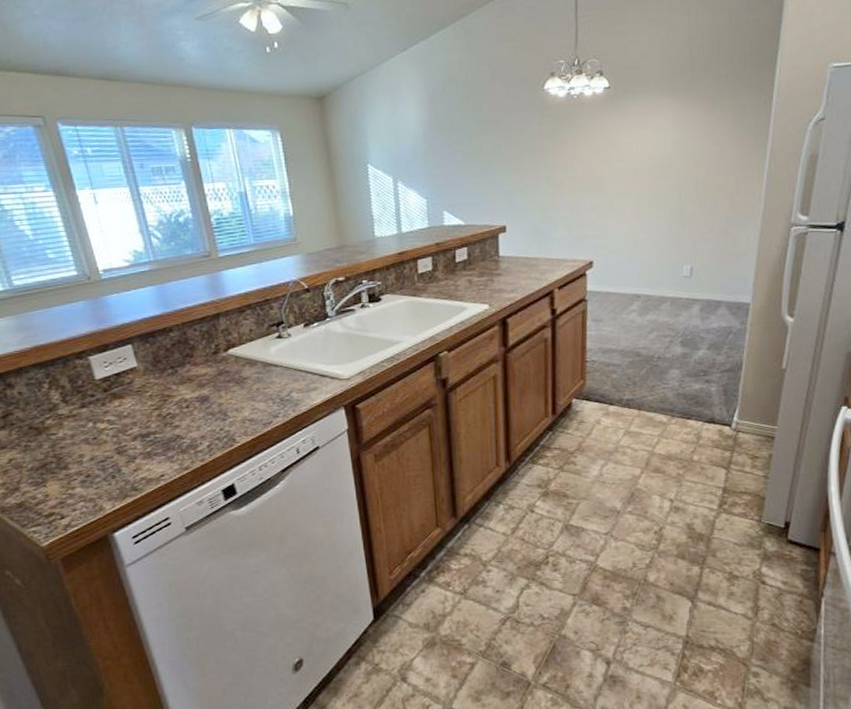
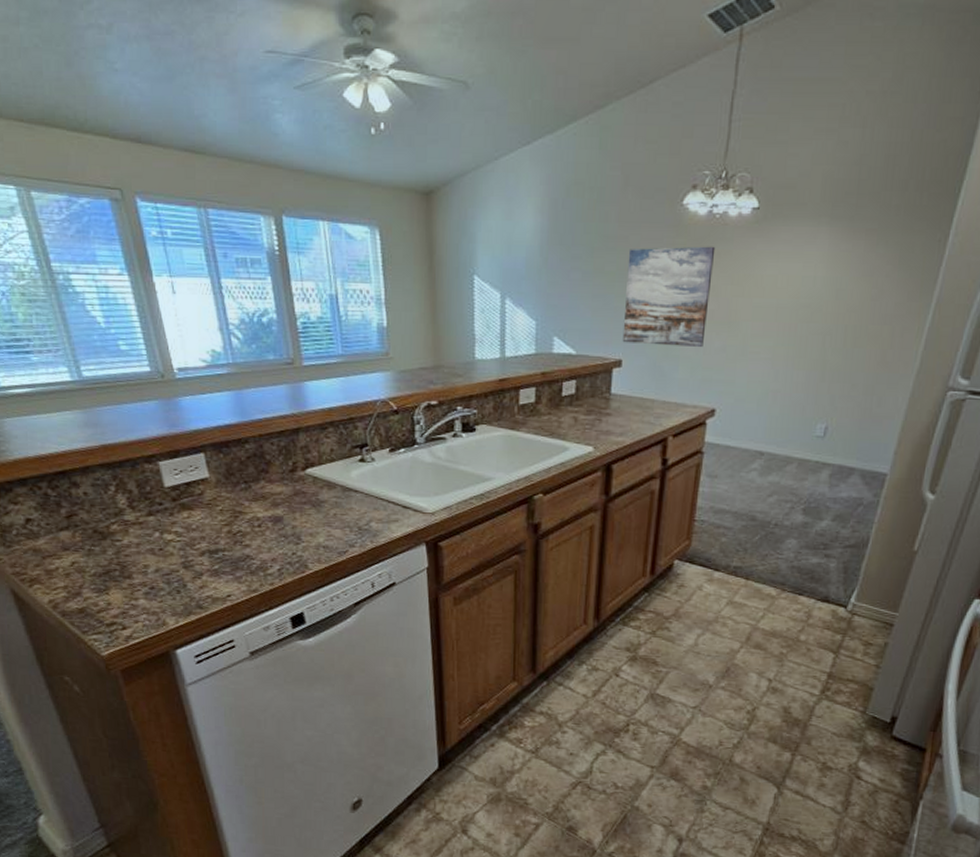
wall art: none [502,122,577,211] -> present [622,246,716,347]

